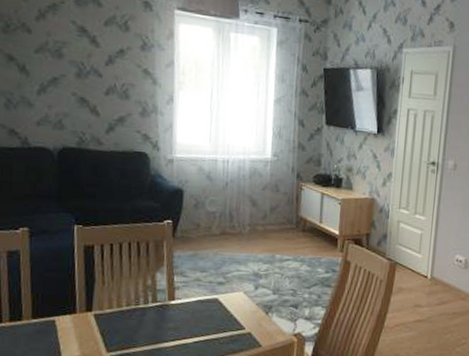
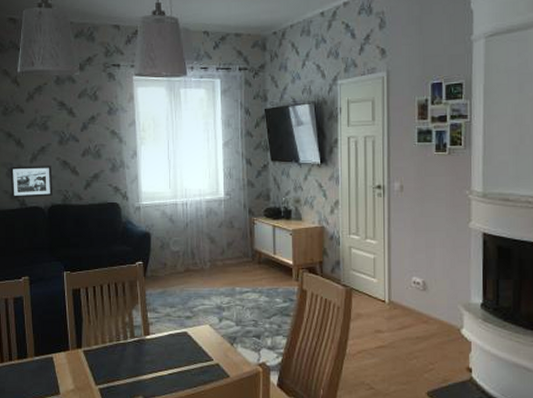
picture frame: none [9,96,66,138] -> present [10,165,53,198]

